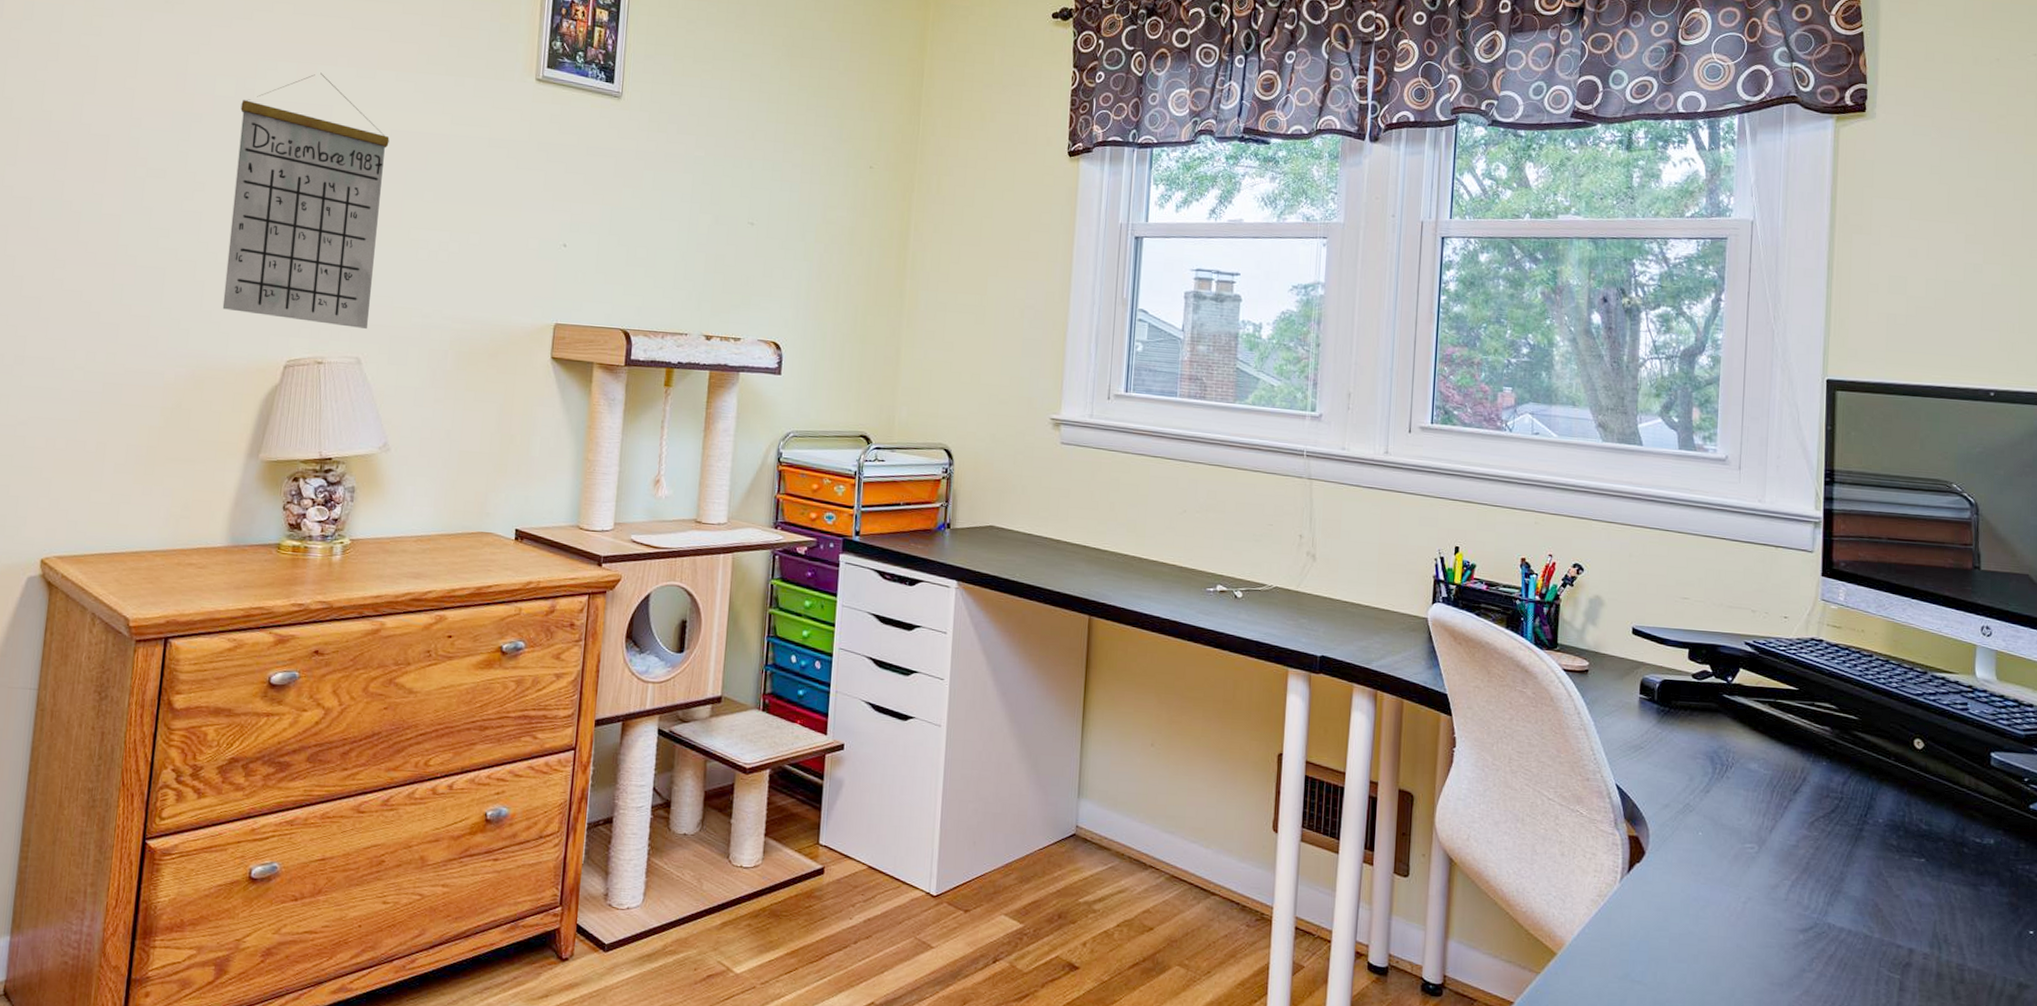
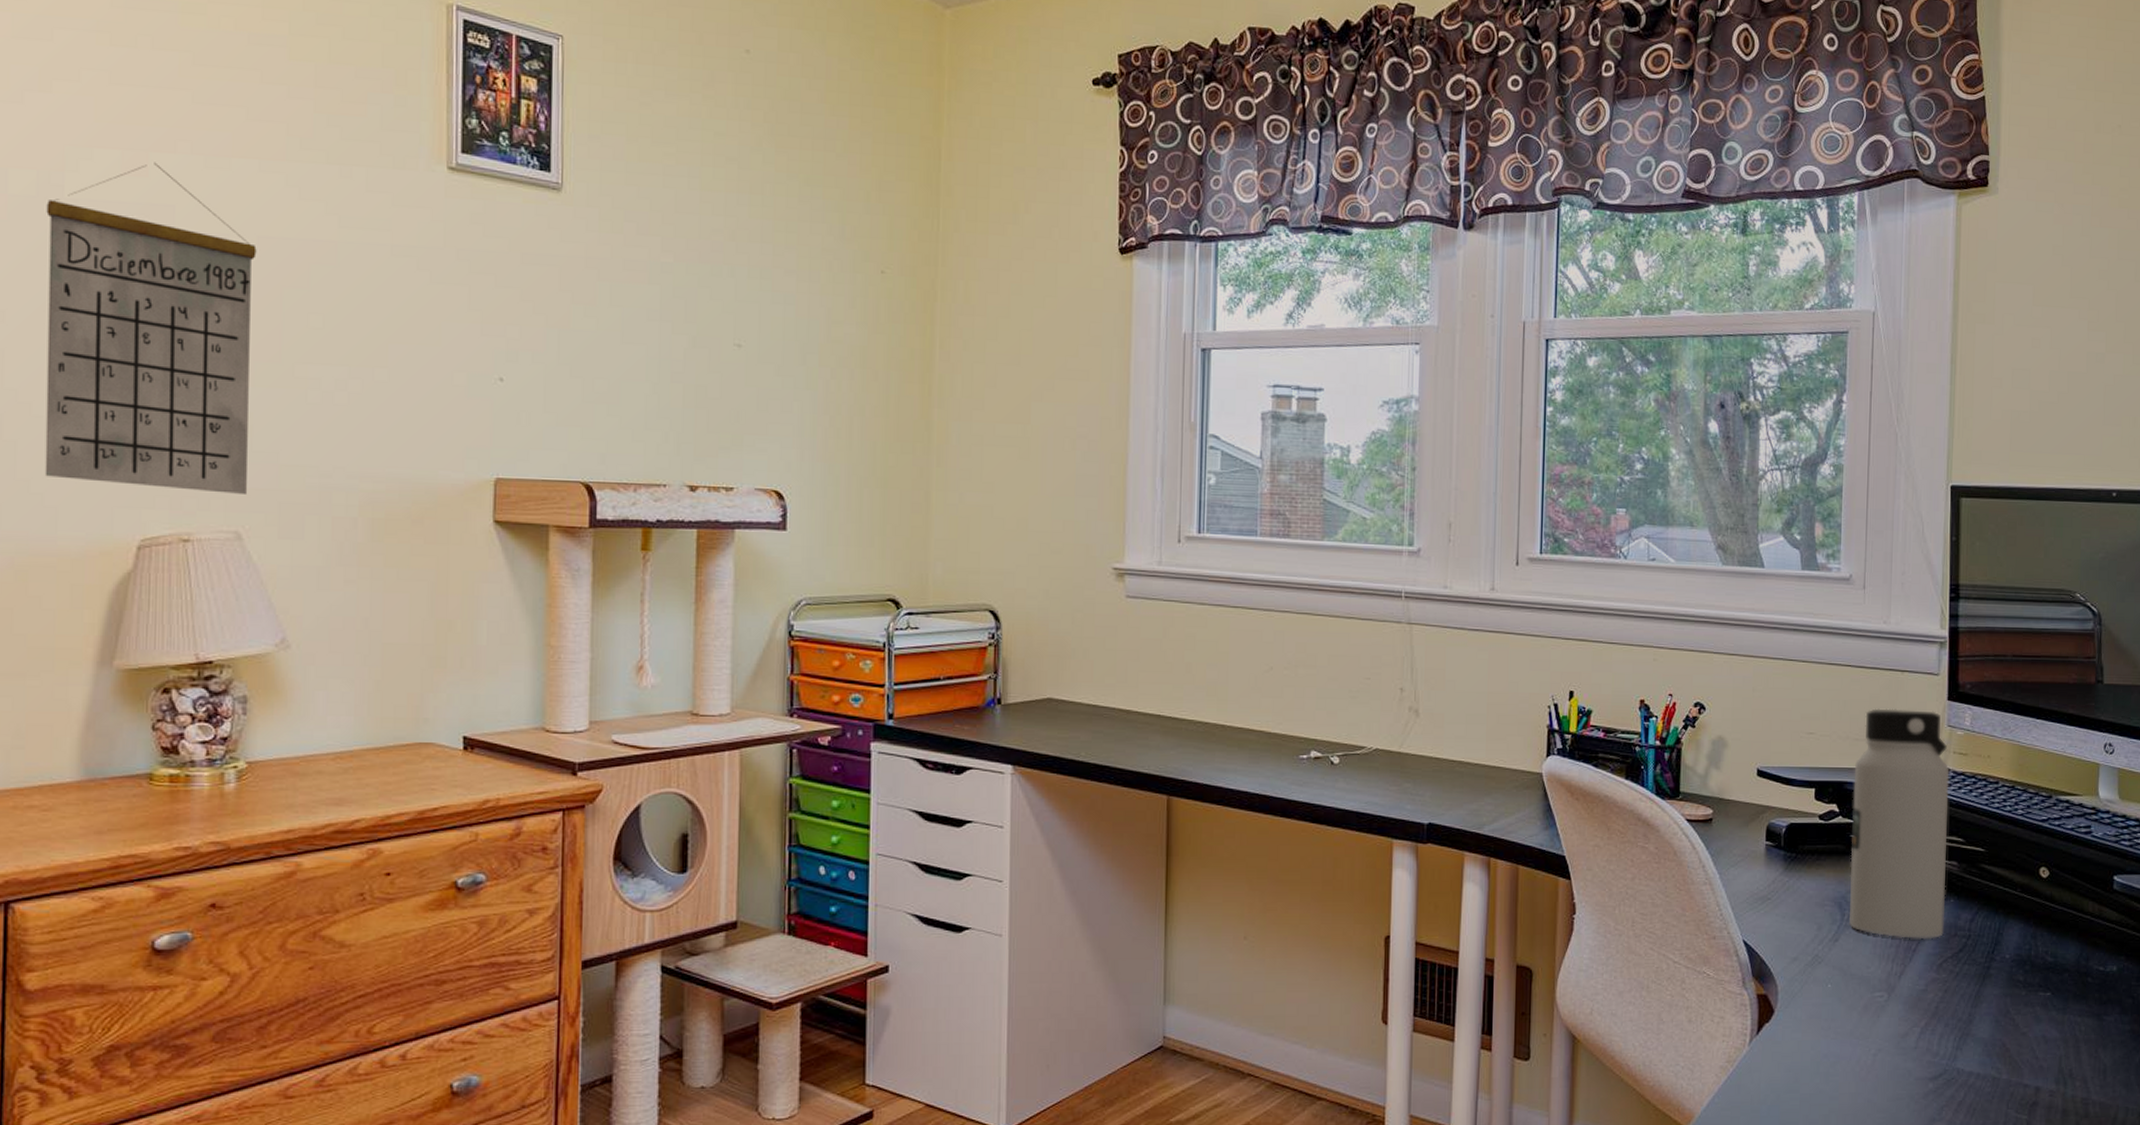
water bottle: none [1720,579,1823,798] -> present [1848,708,1950,939]

